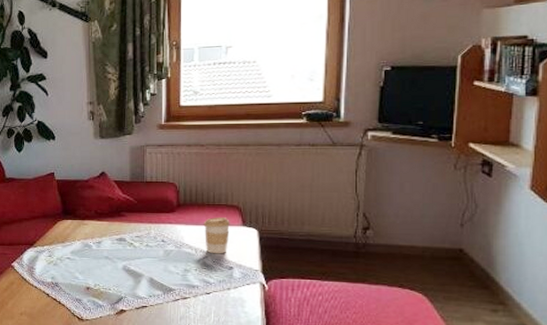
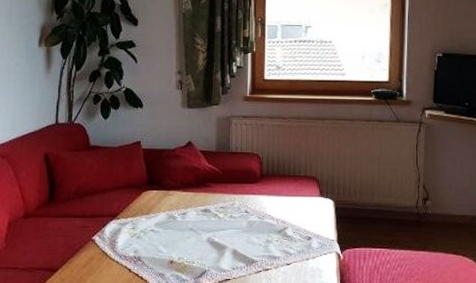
coffee cup: present [203,217,230,254] -> none [284,188,309,225]

